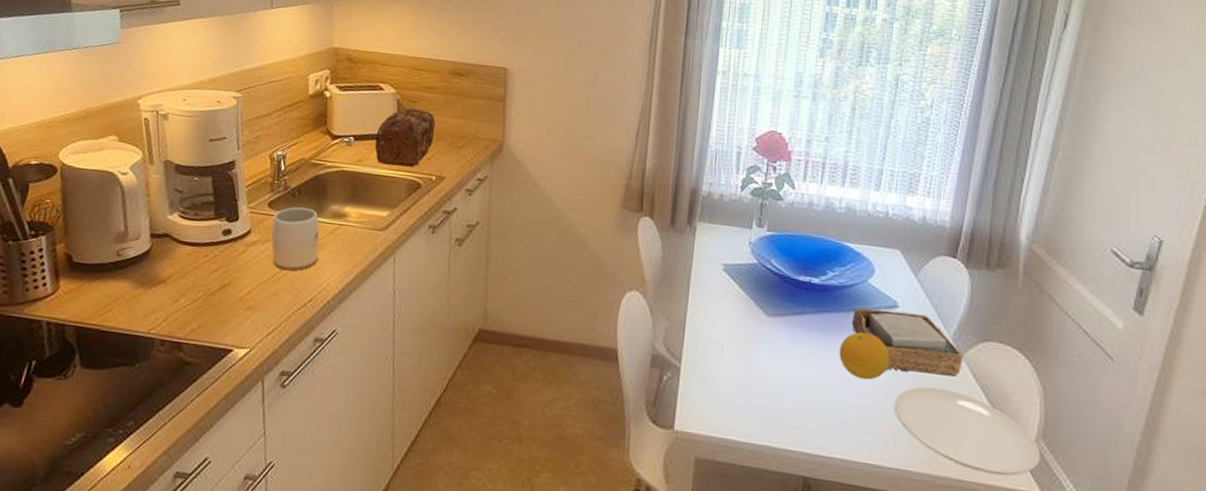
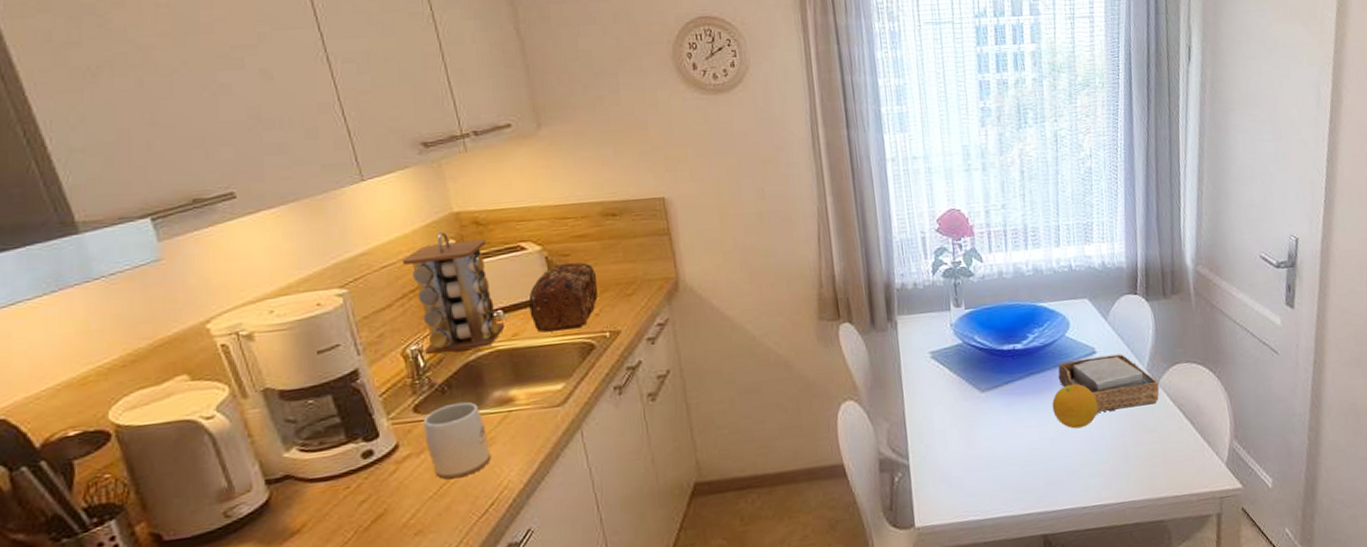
spice rack: none [286,61,354,166] -> present [402,231,506,355]
plate: present [895,386,1041,476] -> none [1109,417,1237,484]

